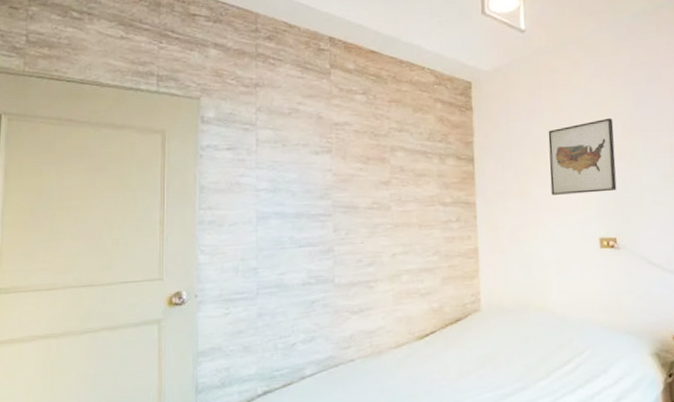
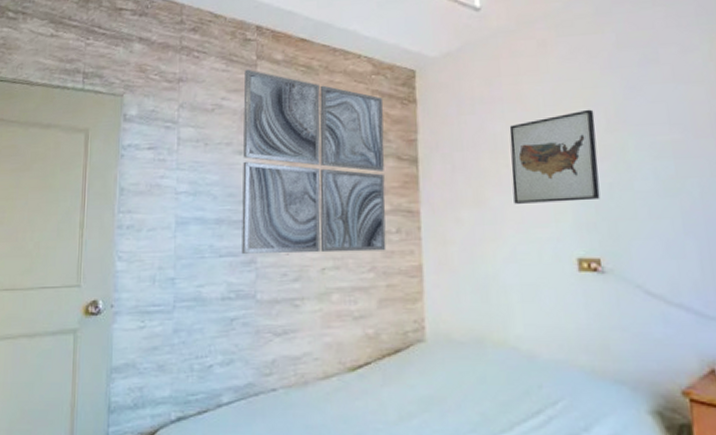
wall art: none [318,76,448,244] -> present [242,69,387,254]

